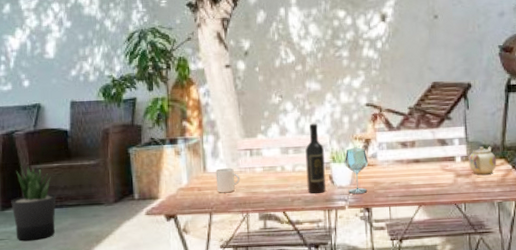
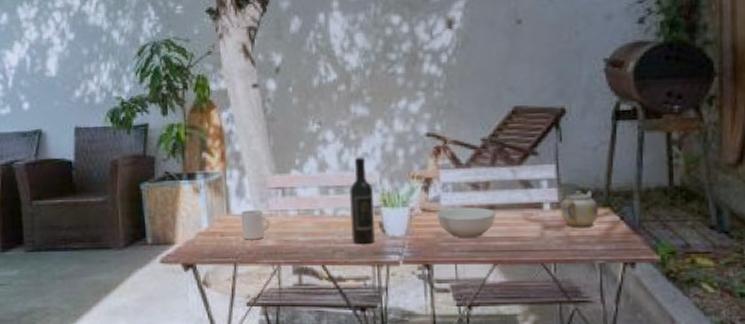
planter: present [11,164,56,241] -> none [11,199,61,288]
wine glass: present [344,148,369,195] -> none [398,189,429,247]
bowl: none [374,161,421,186] -> present [436,207,497,238]

